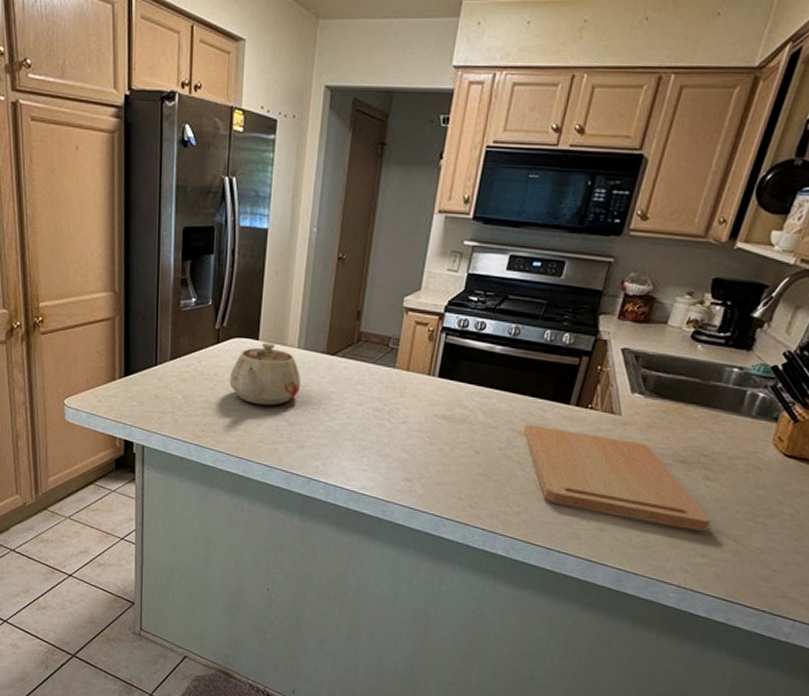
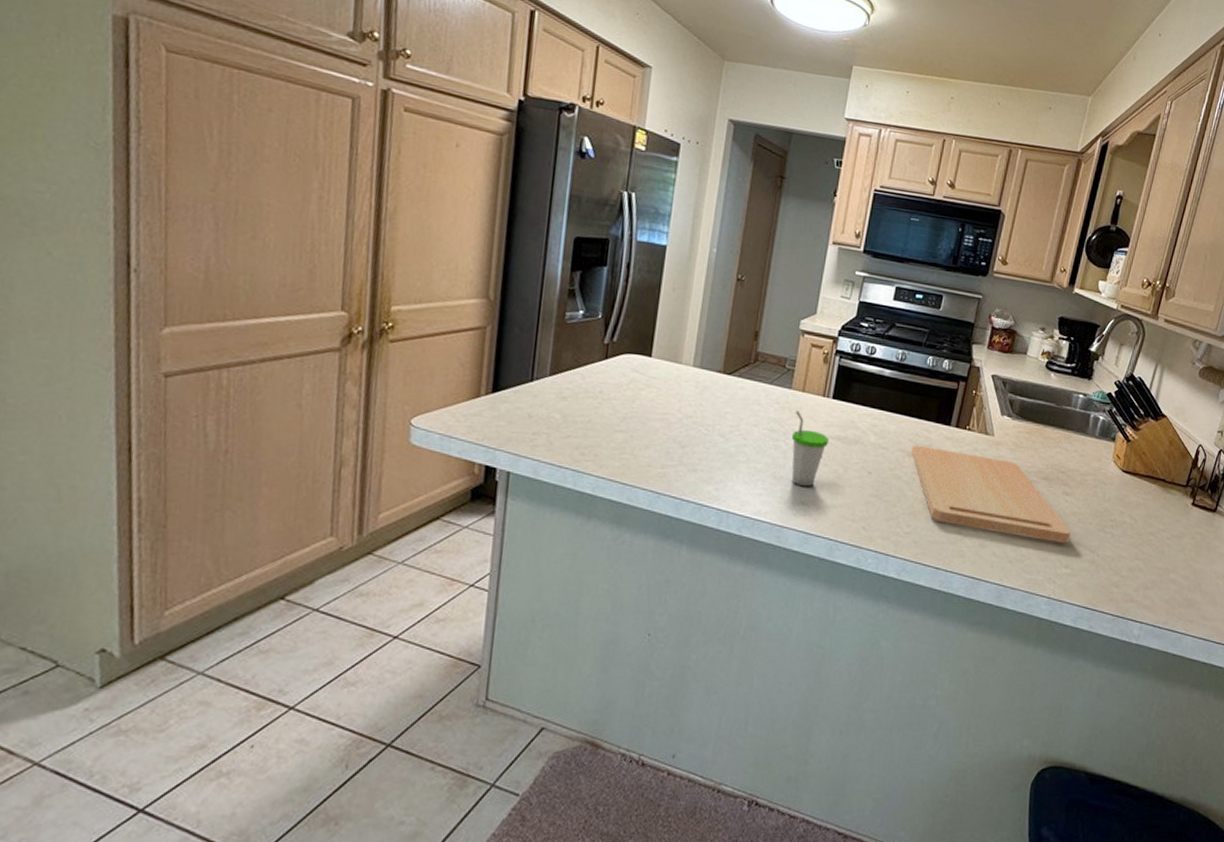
teapot: present [229,342,301,406] -> none [616,359,695,427]
cup: none [395,389,435,465] -> present [791,410,830,487]

